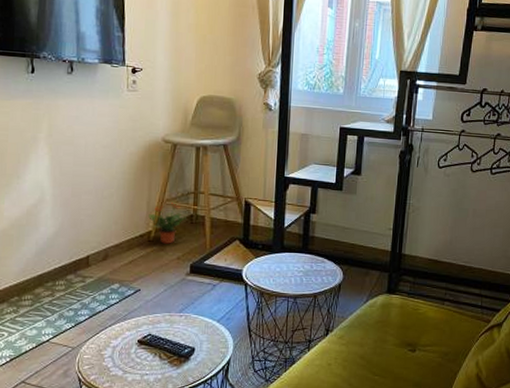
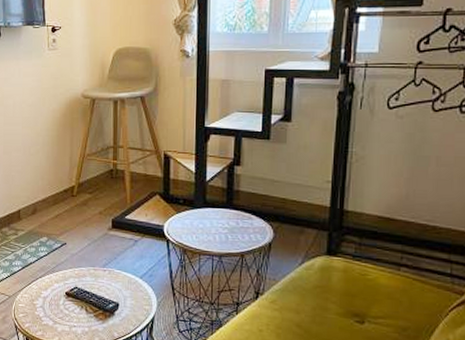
potted plant: present [148,203,186,244] -> none [71,158,107,199]

